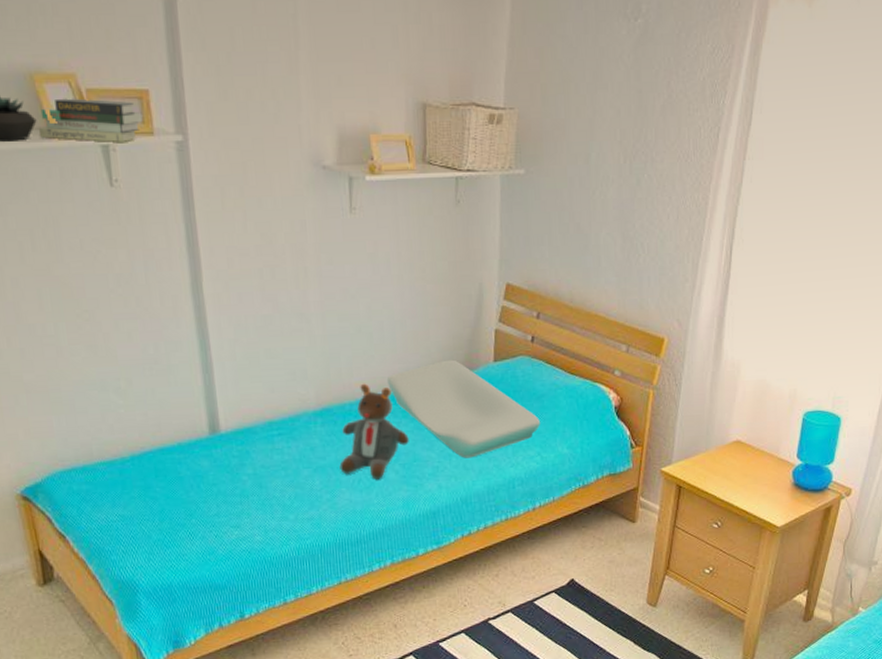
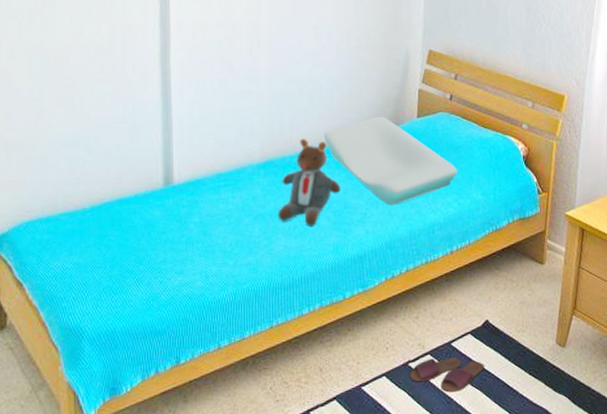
slippers: none [489,615,569,649] -> present [409,357,484,392]

